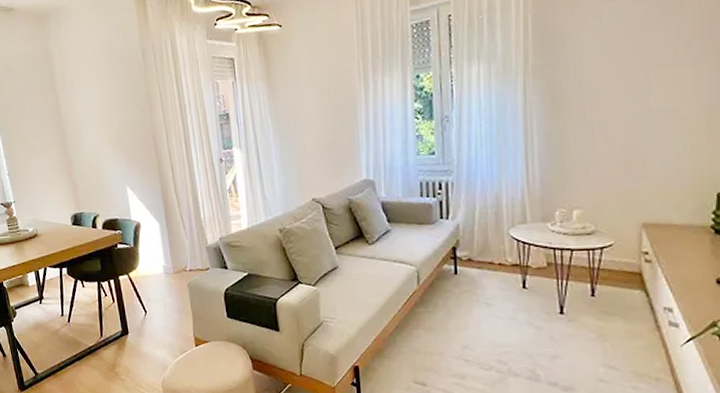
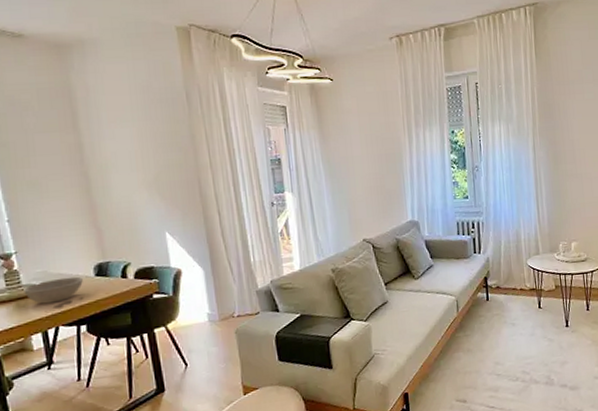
bowl: none [21,224,63,247] -> present [23,276,83,304]

